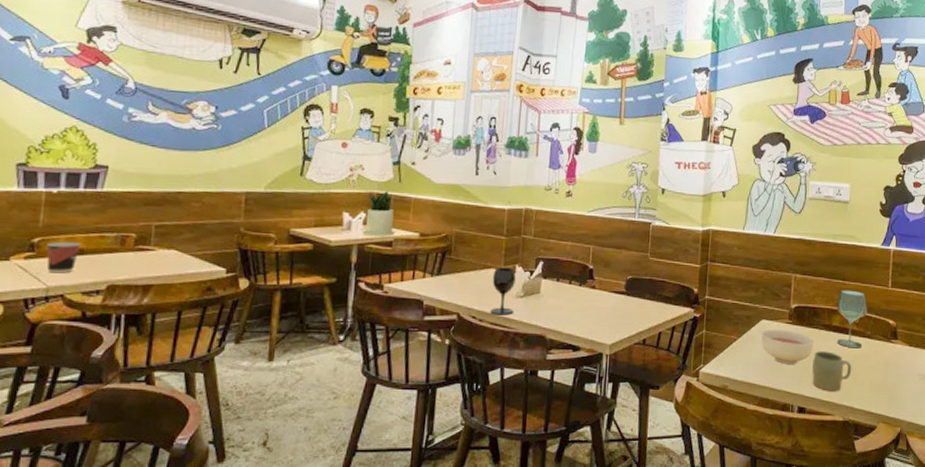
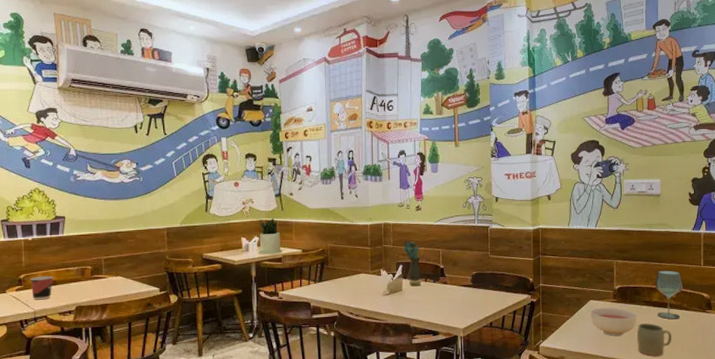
wine glass: present [491,267,516,315] -> none [363,271,382,310]
vase: none [545,230,568,289] -> present [402,239,423,287]

